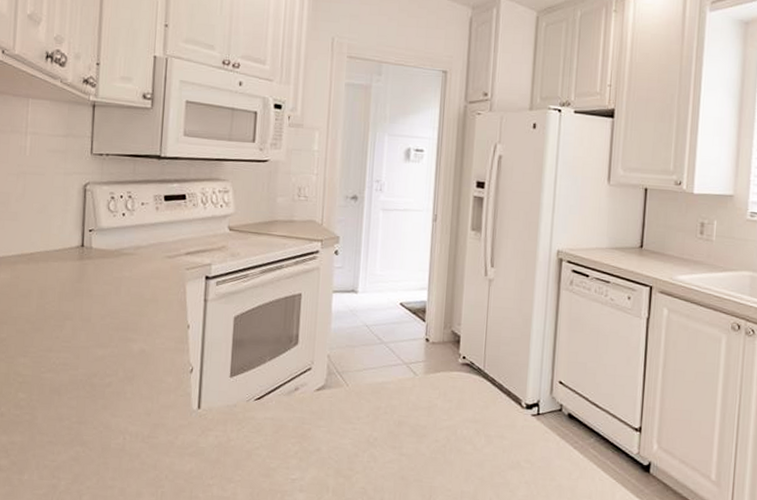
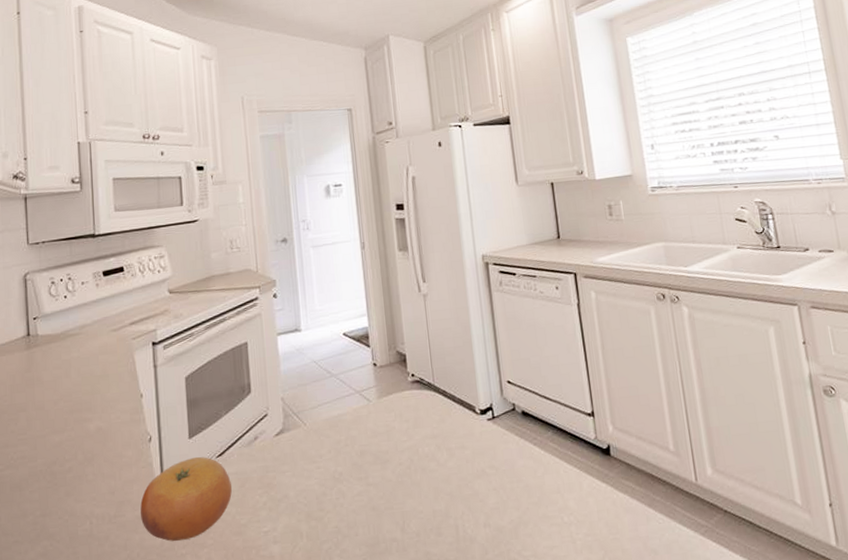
fruit: none [173,396,266,472] -> present [140,457,232,541]

